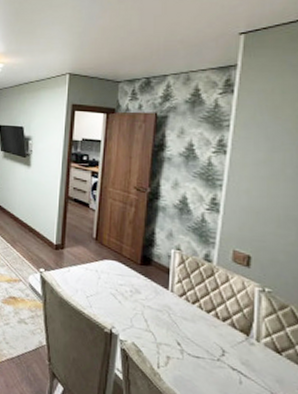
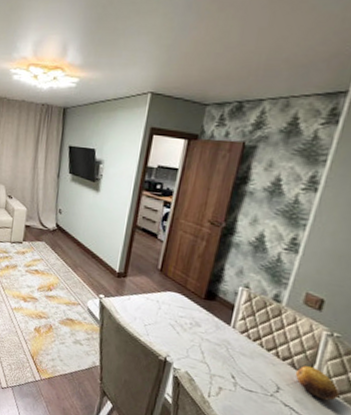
fruit: none [237,325,281,359] -> present [295,366,339,401]

